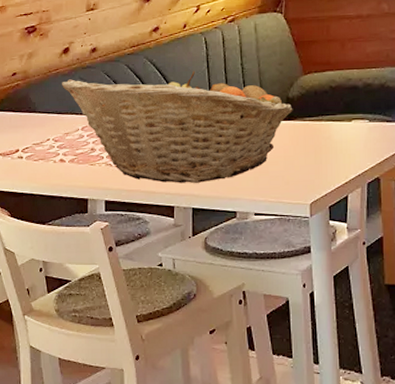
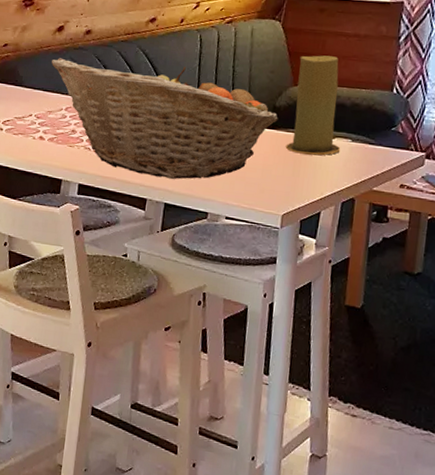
candle: none [304,40,359,141] -> present [285,55,341,156]

